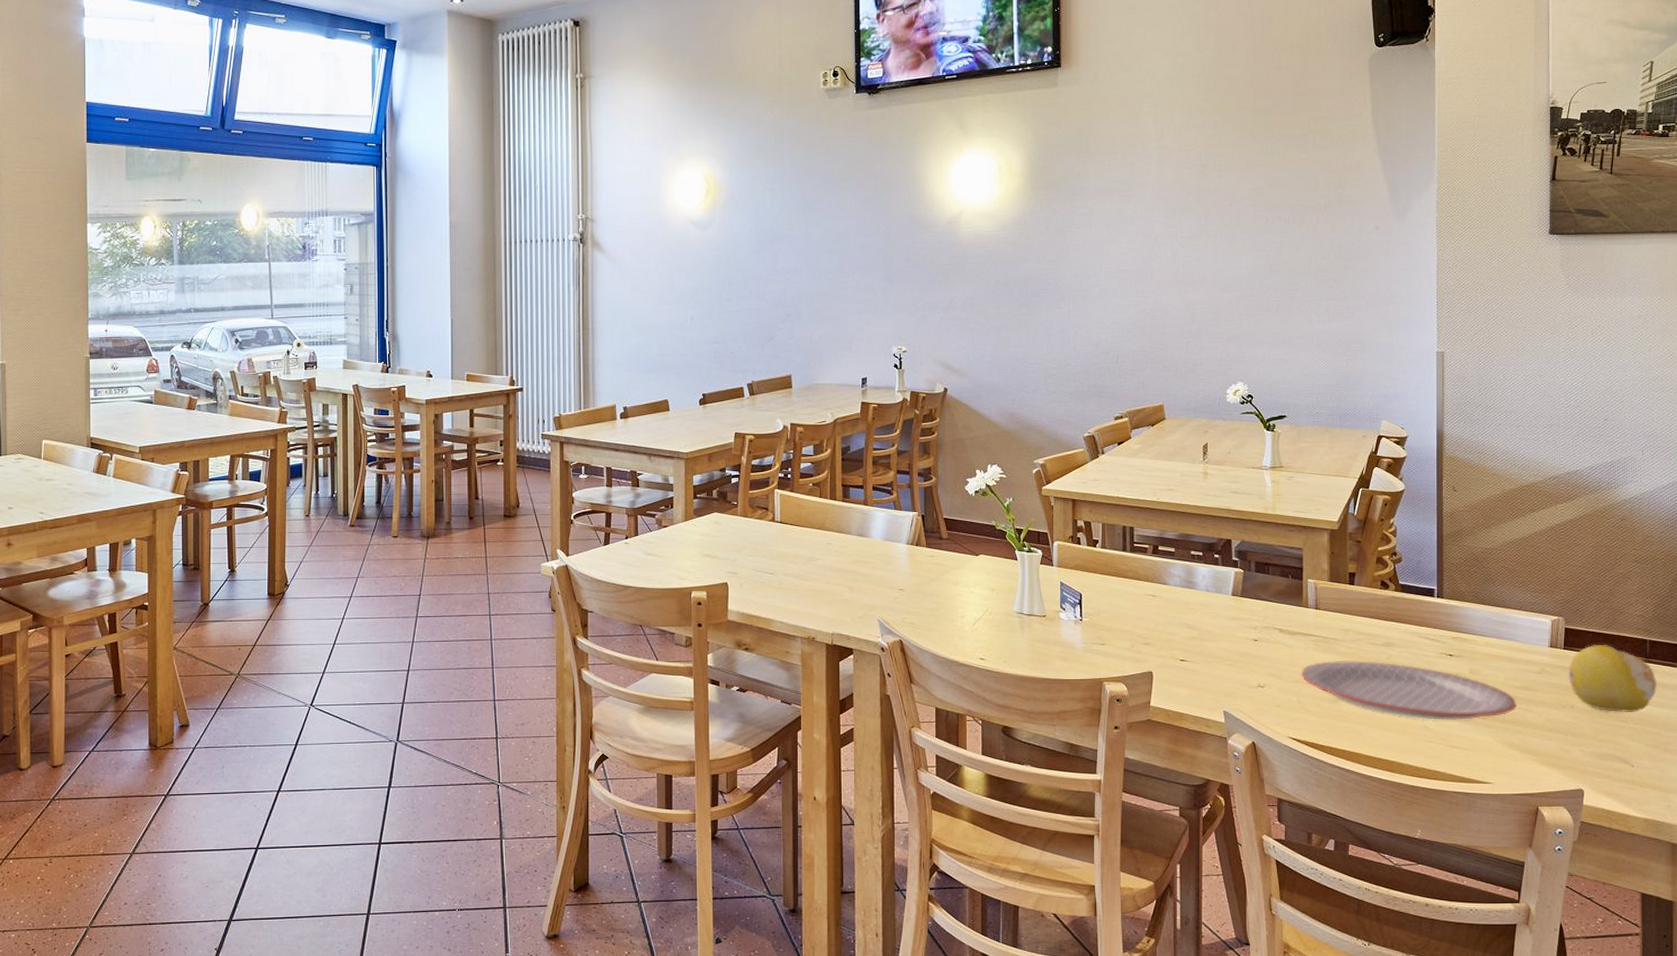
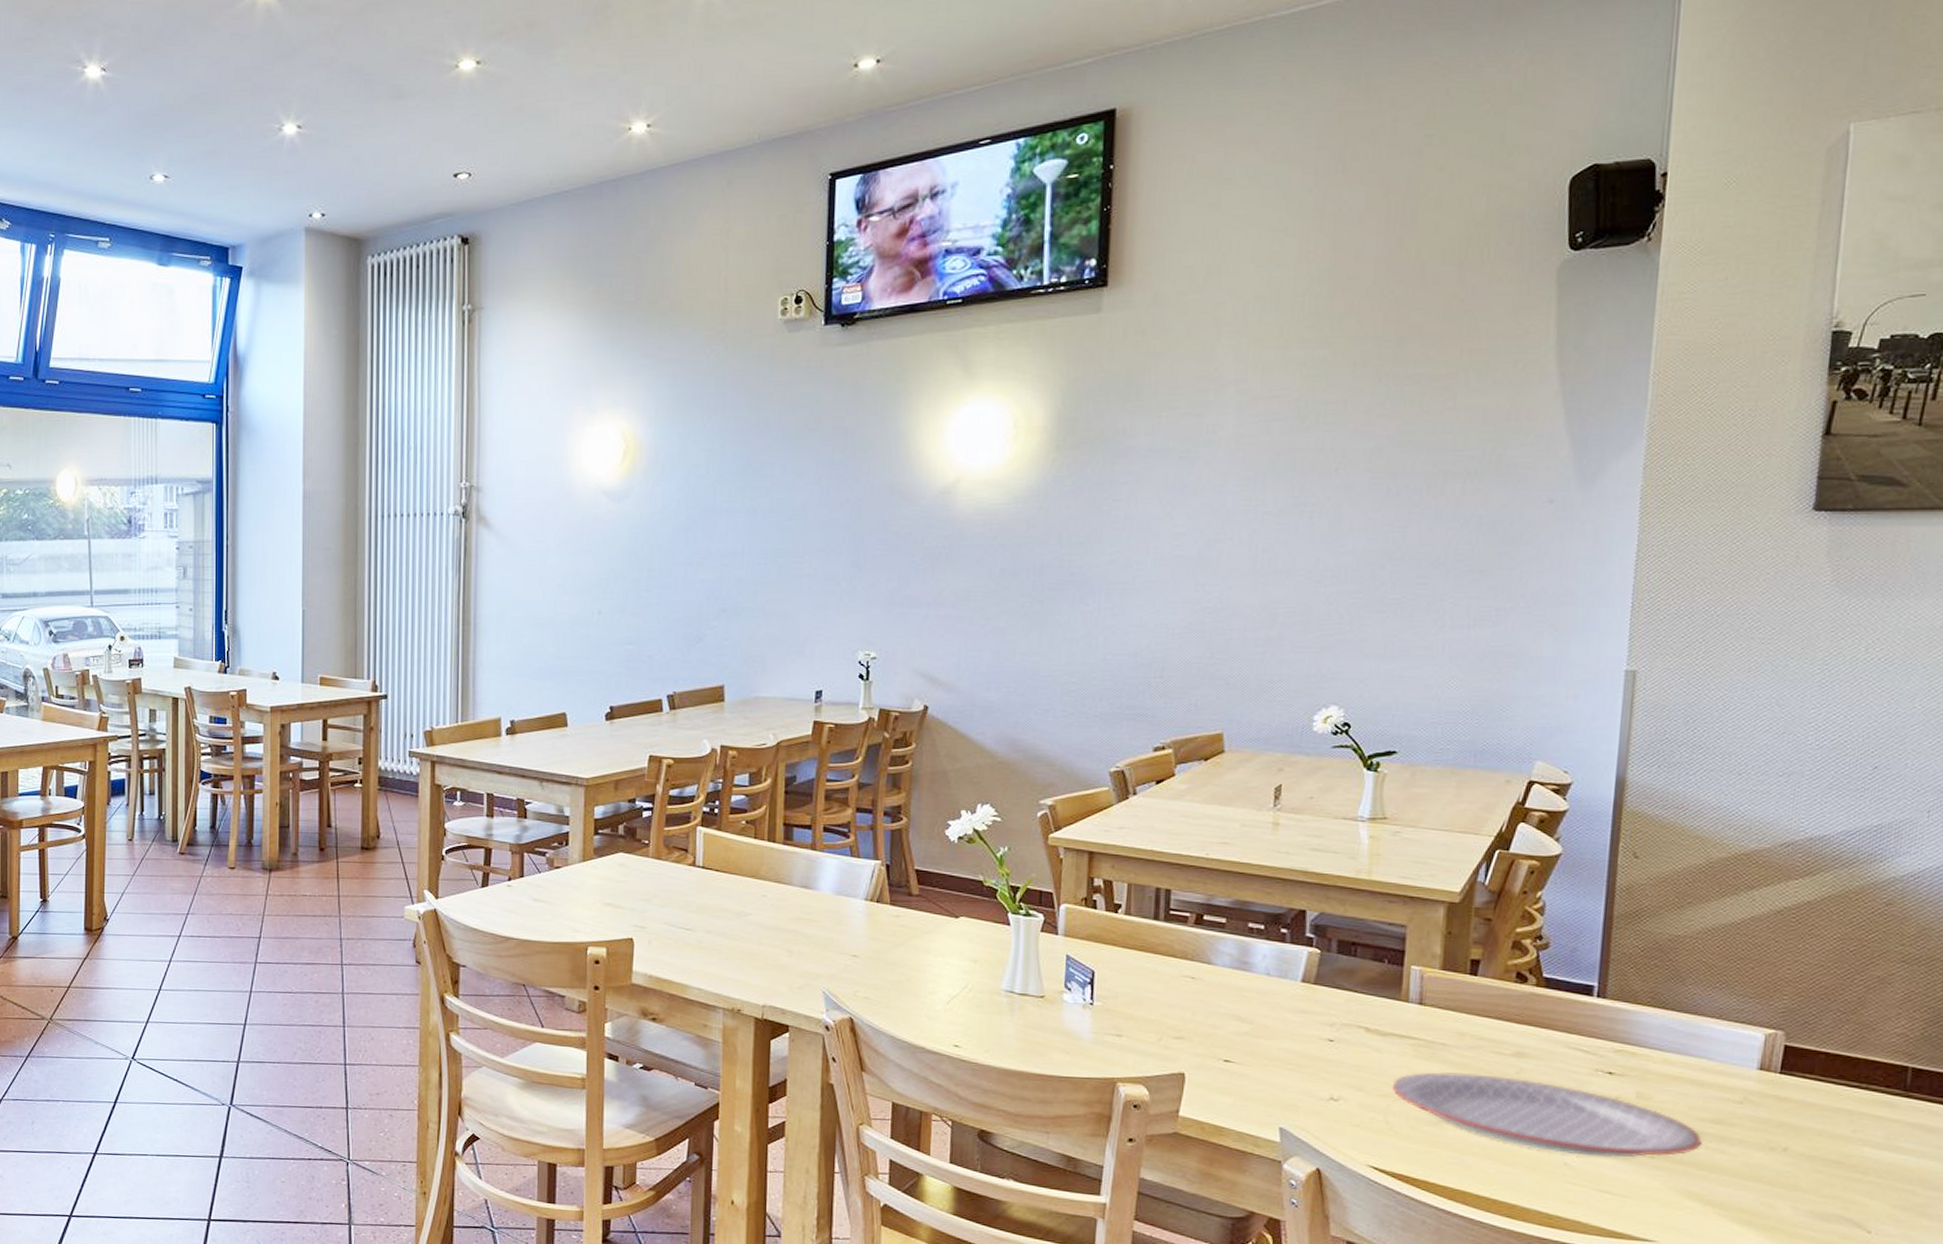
fruit: present [1568,644,1658,713] -> none [1783,1069,1919,1163]

